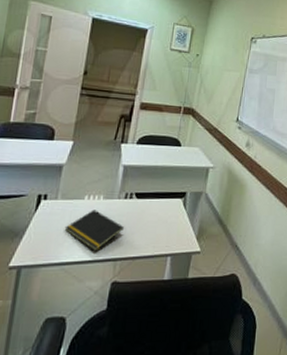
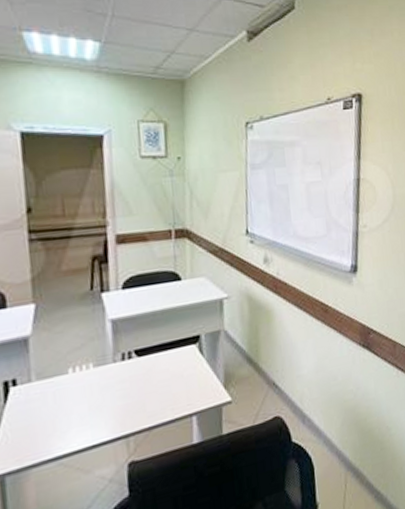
notepad: present [64,209,124,251] -> none [50,382,129,433]

